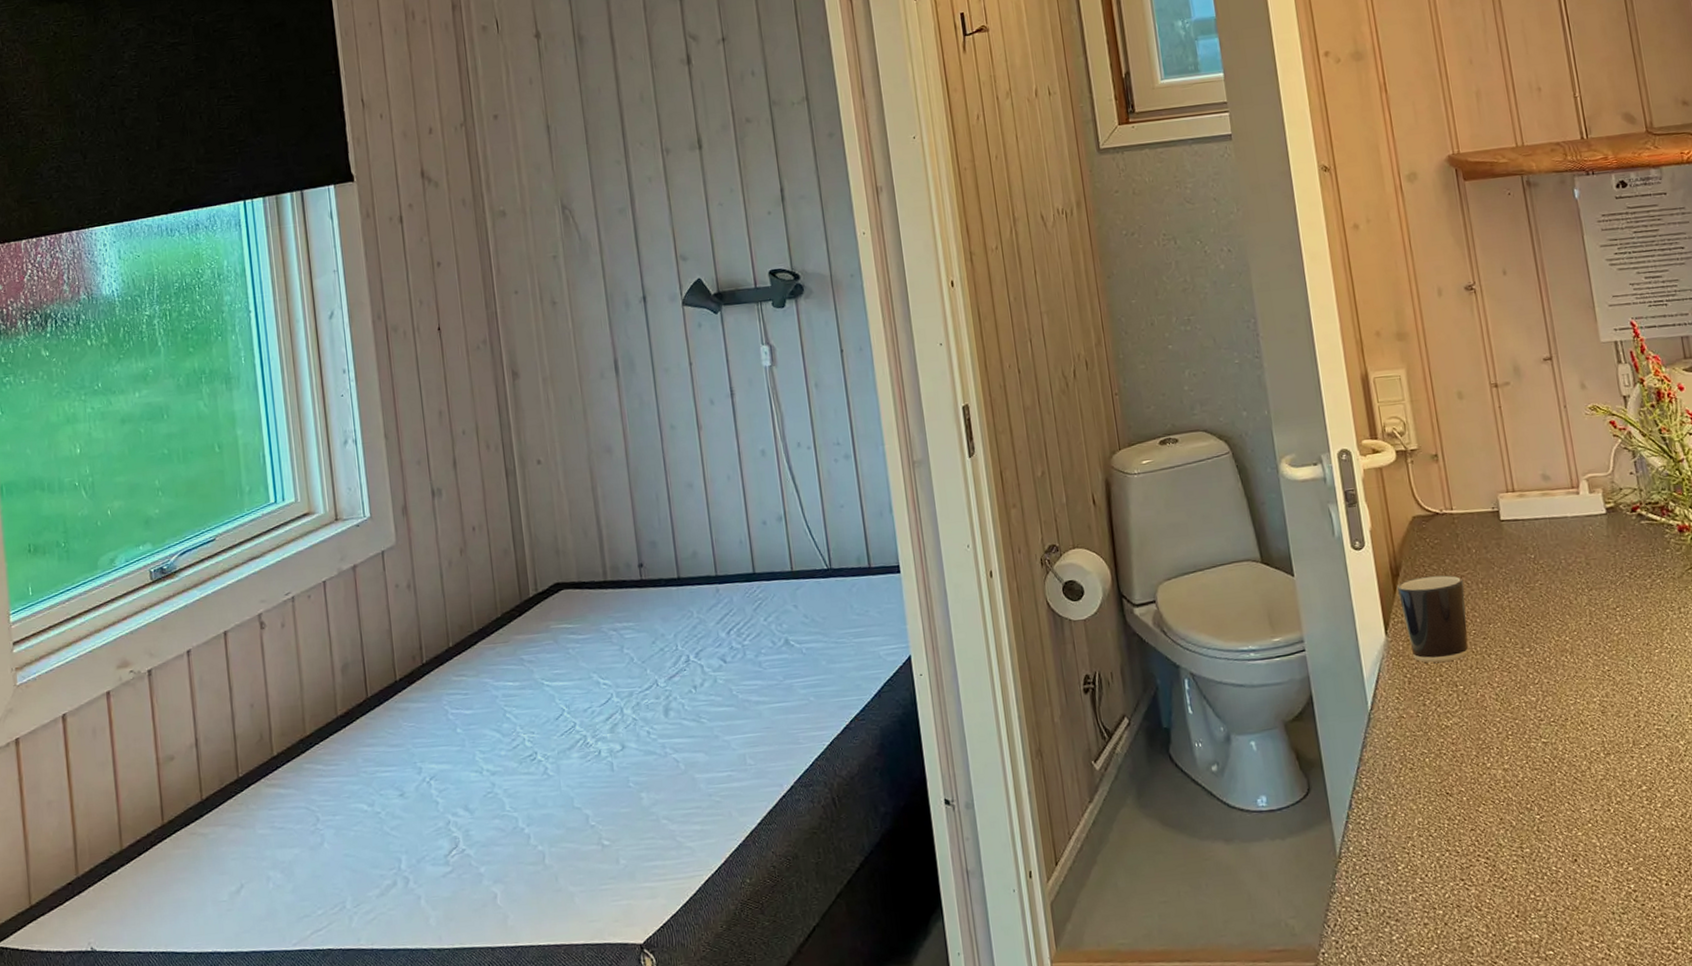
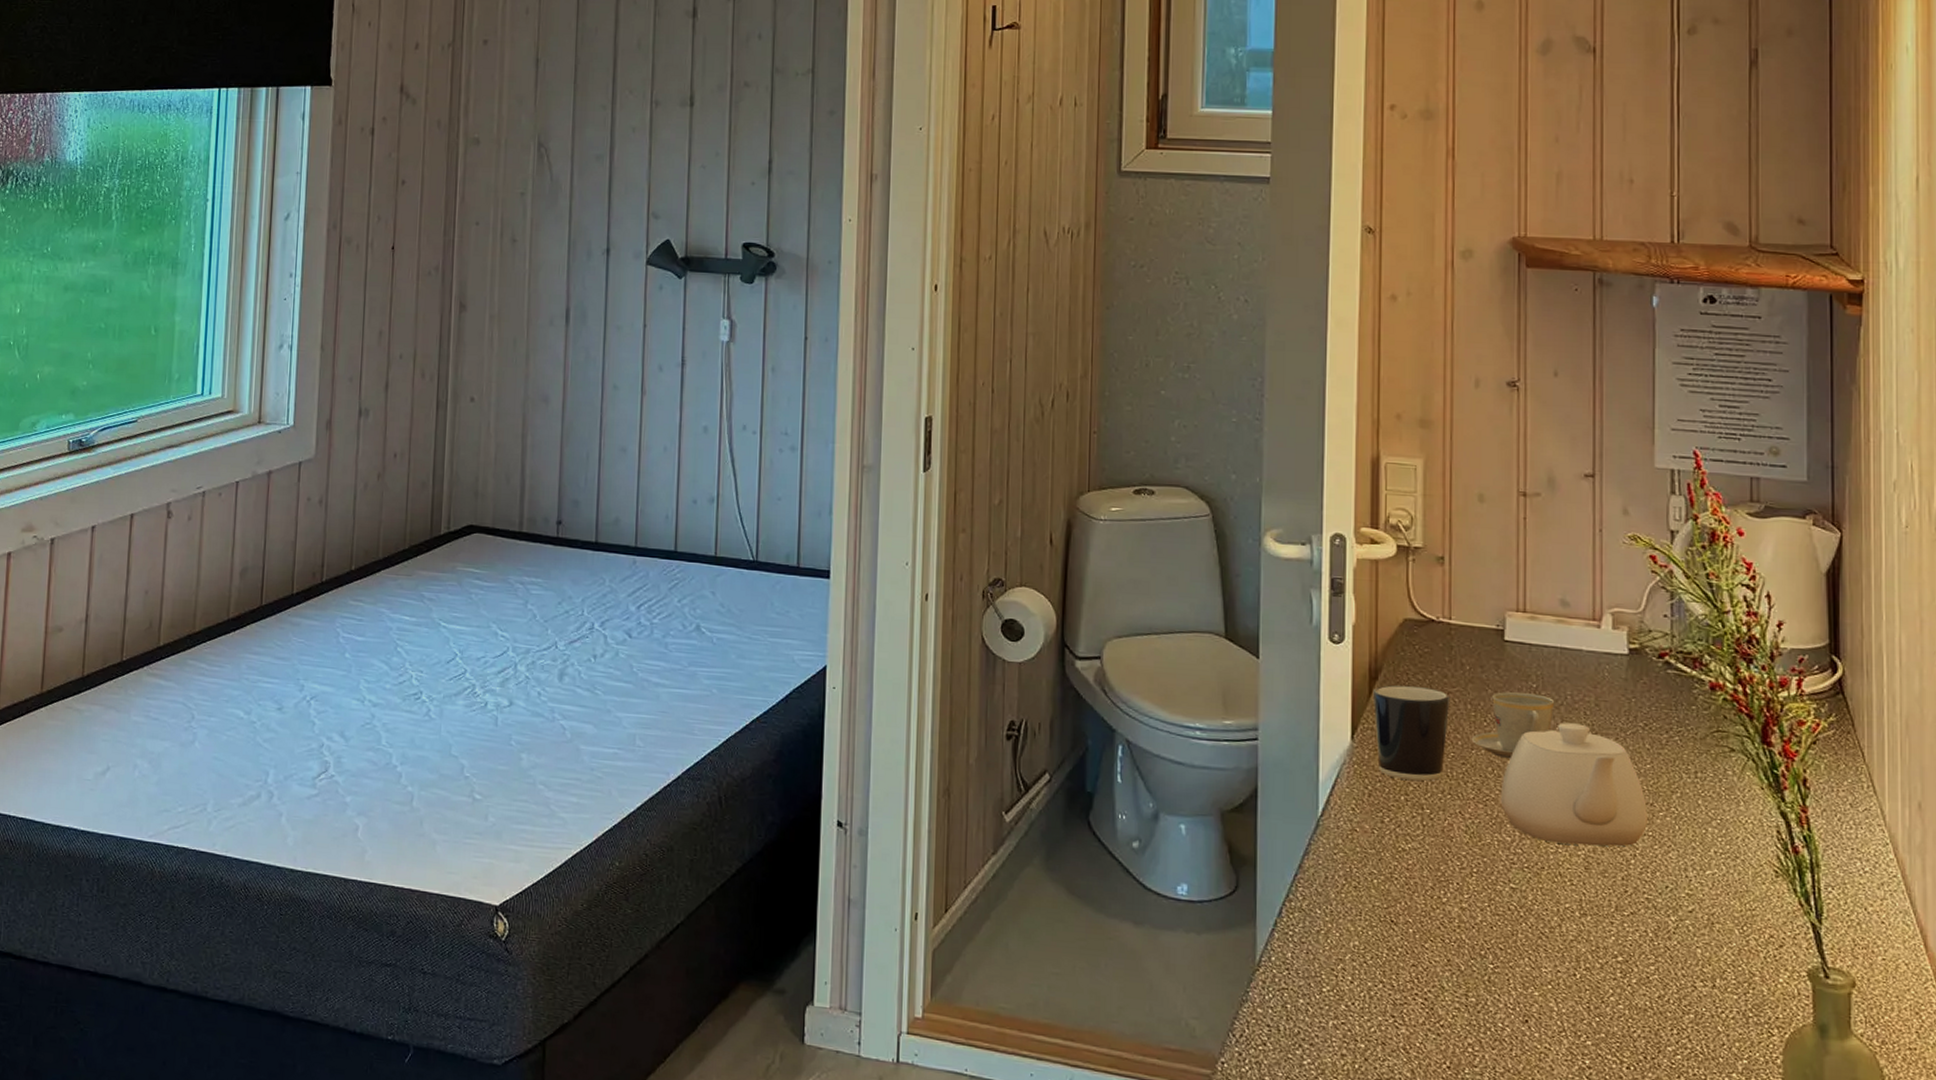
teacup: none [1487,563,1553,627] -> present [1471,692,1554,759]
teapot: none [1519,583,1647,695] -> present [1500,722,1647,847]

